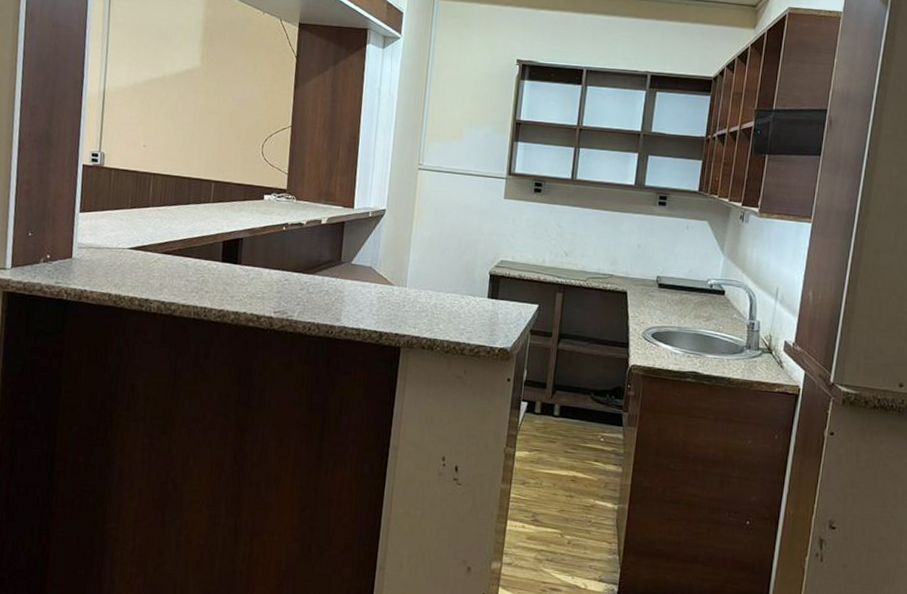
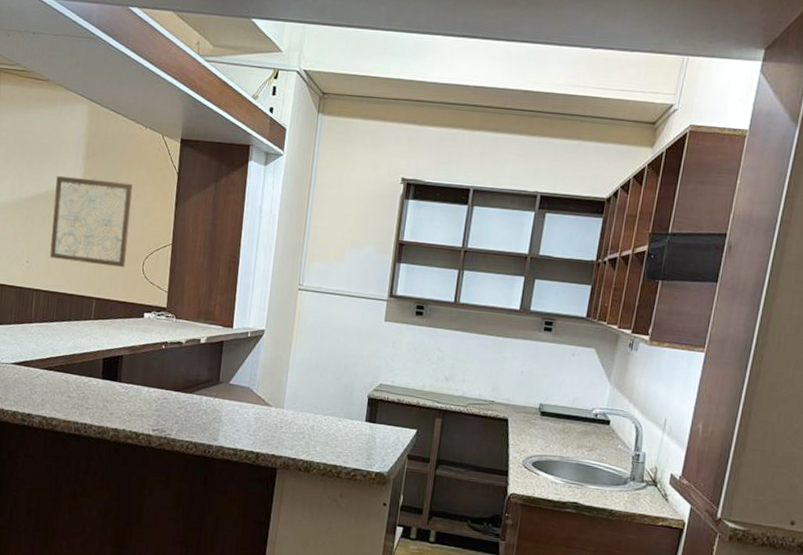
wall art: none [167,60,251,151] -> present [49,175,133,268]

